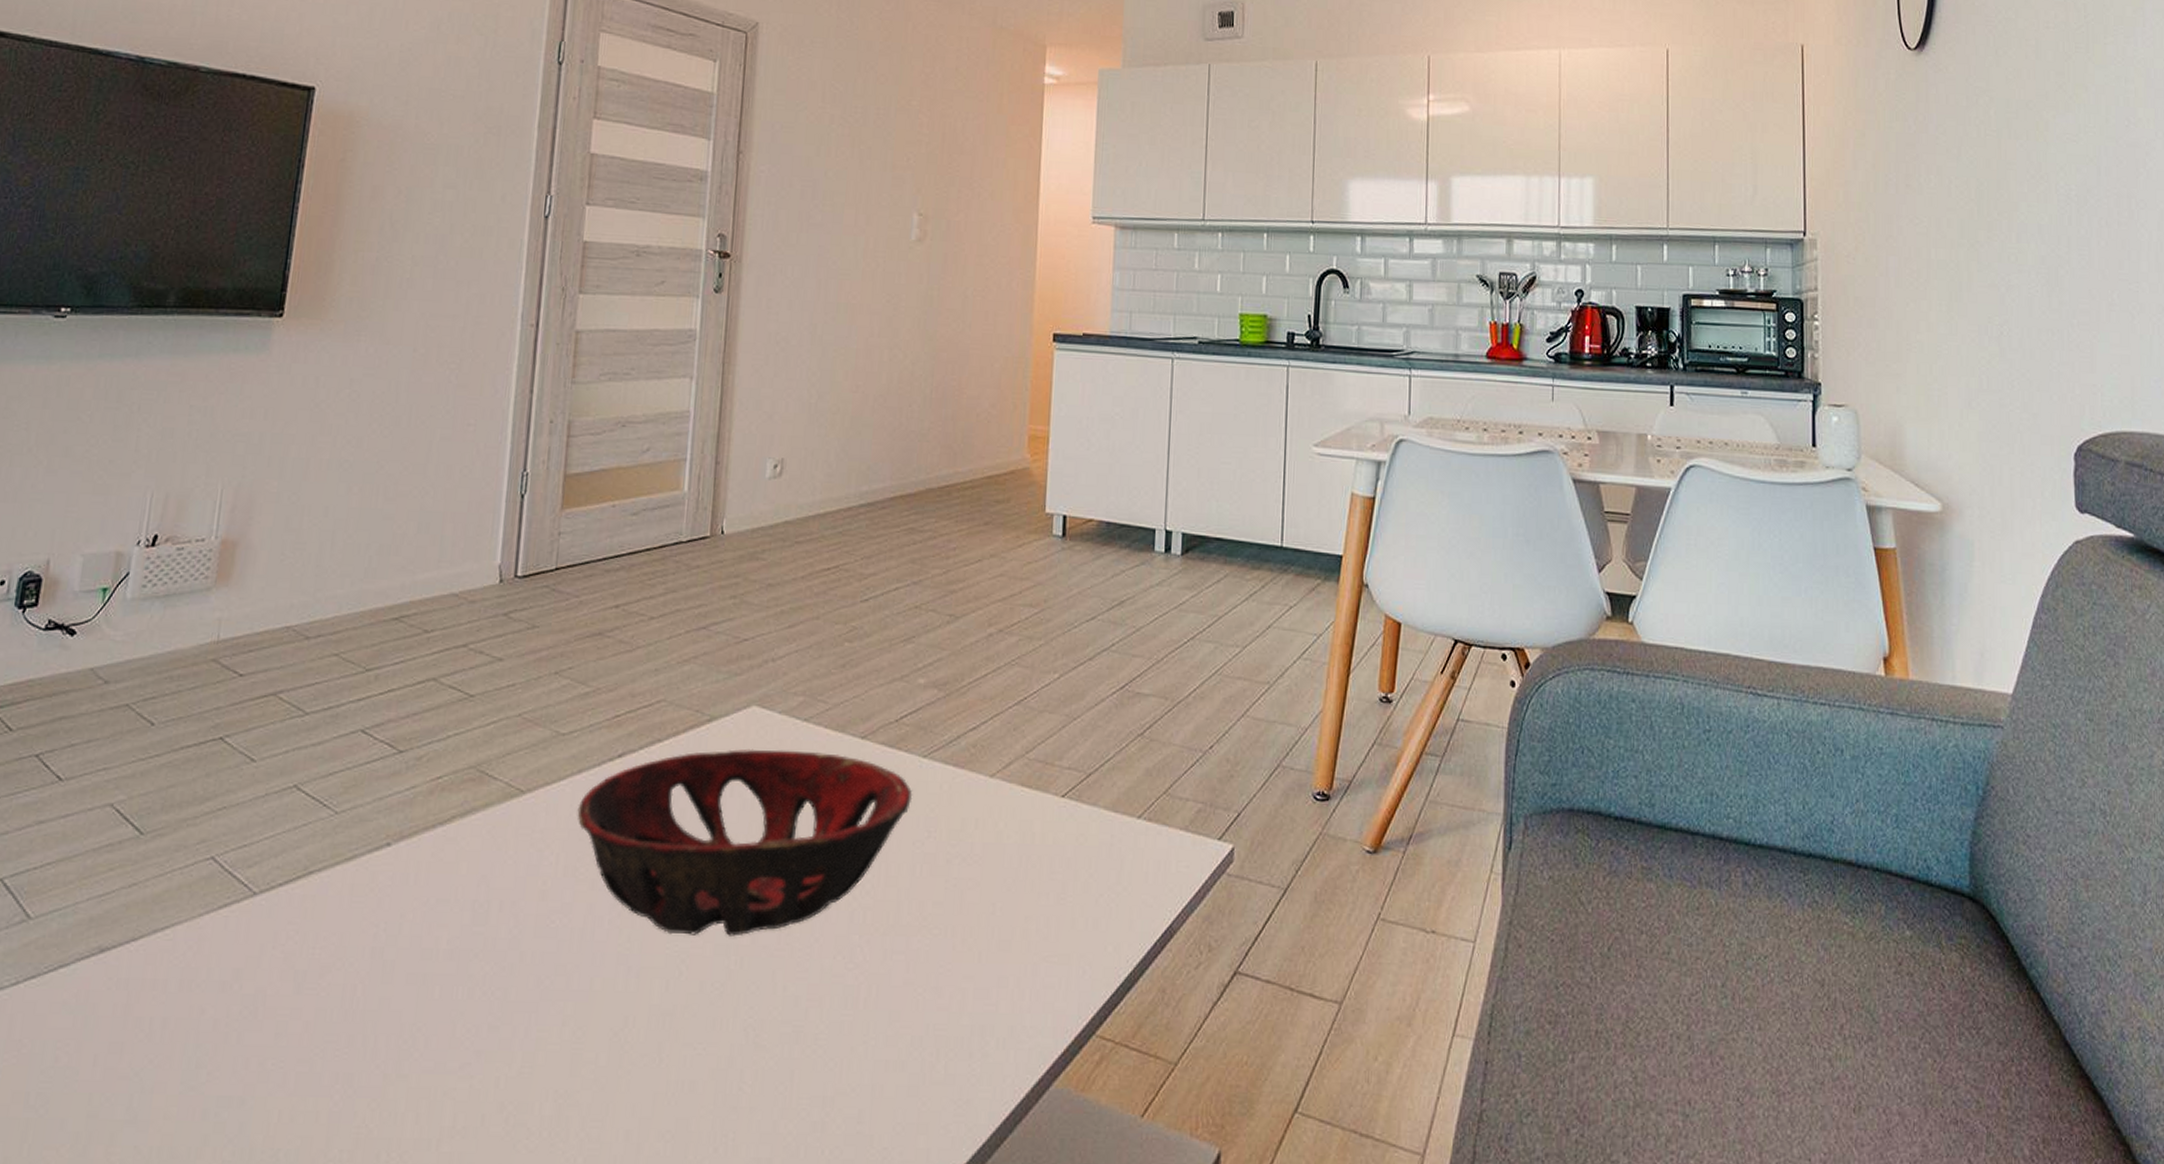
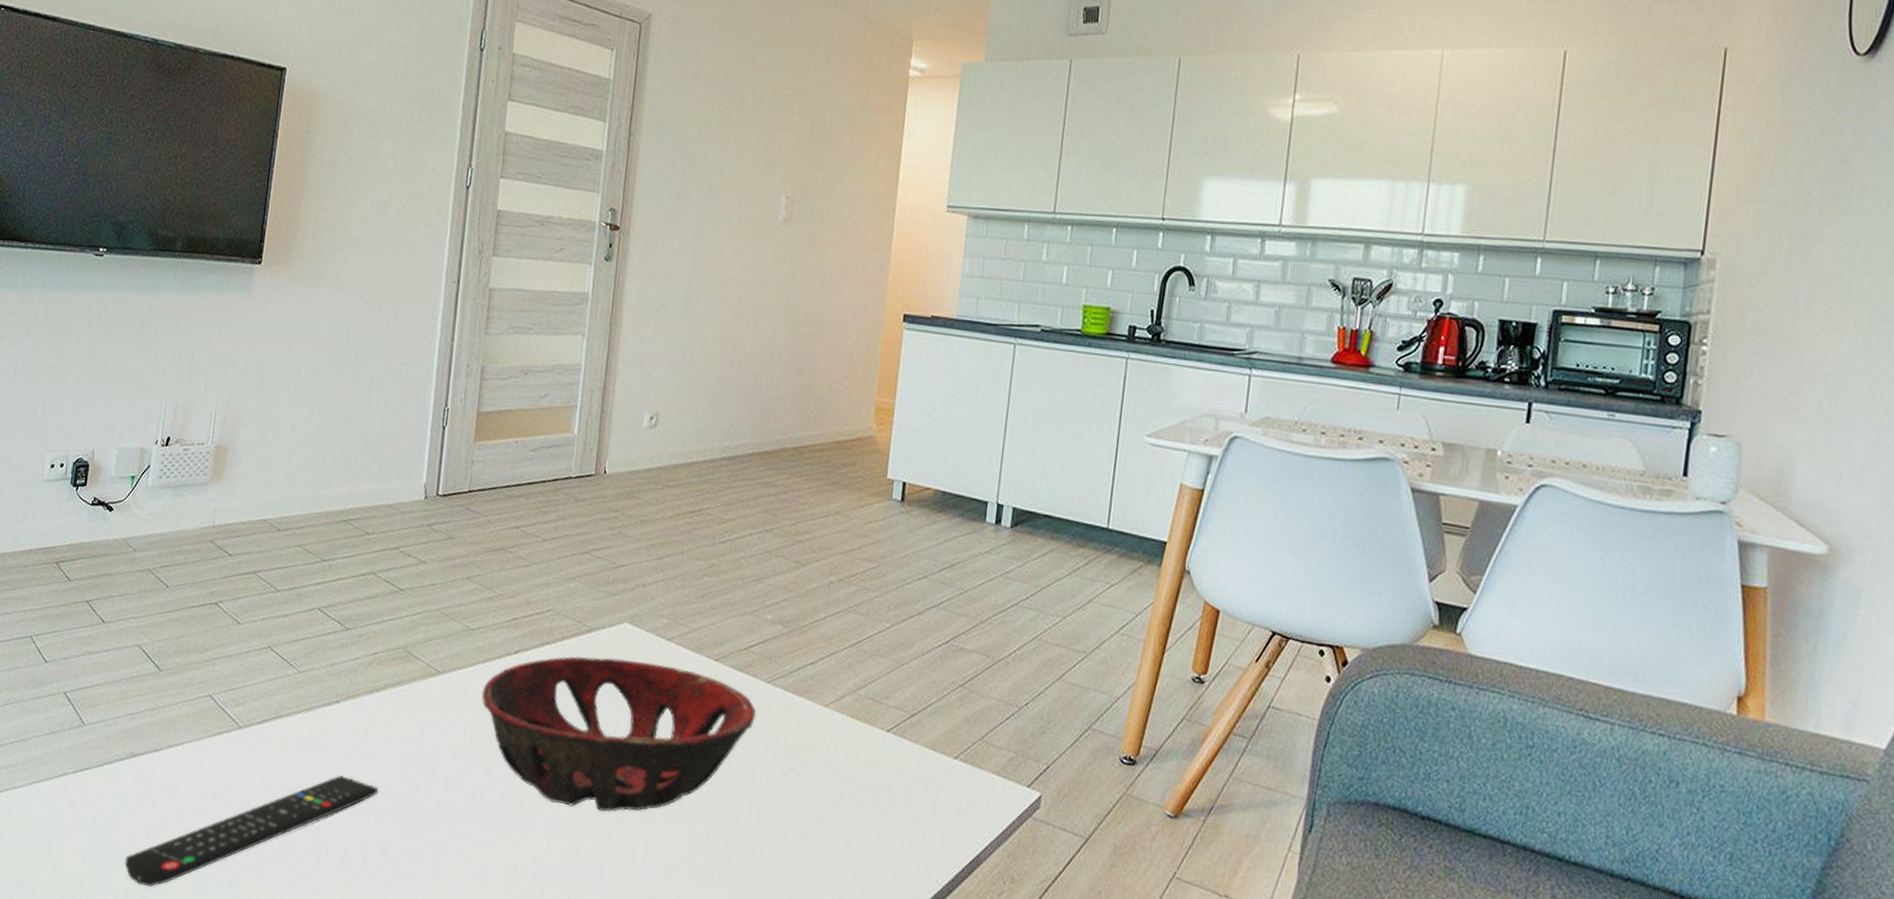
remote control: none [87,938,445,1124] -> present [124,775,379,887]

